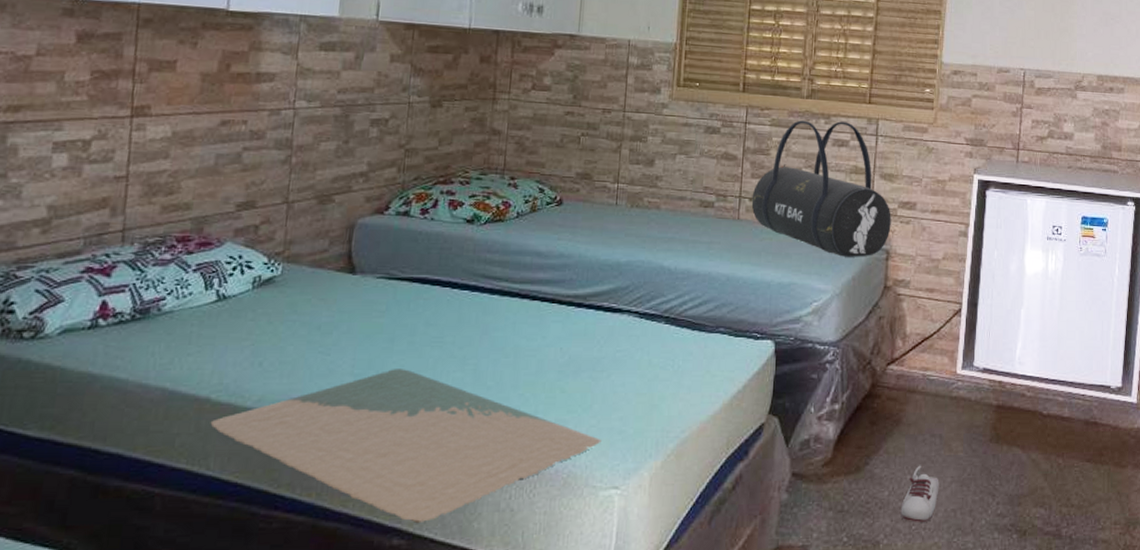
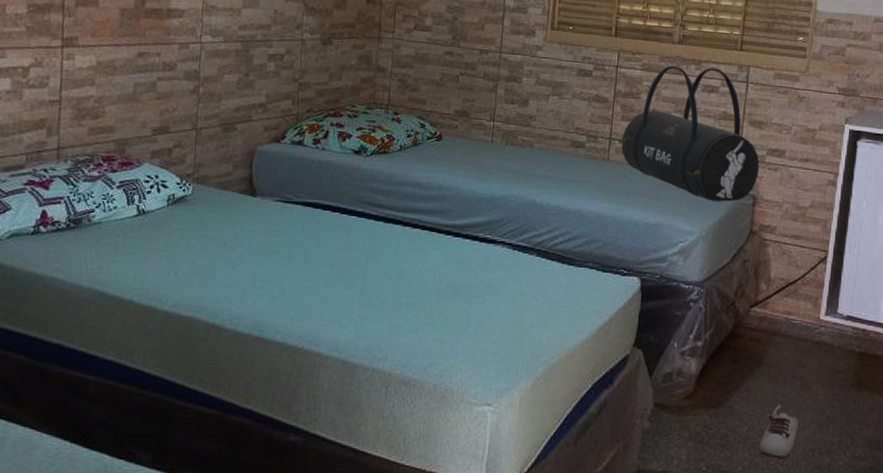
bath mat: present [210,369,602,524] -> none [134,284,476,424]

